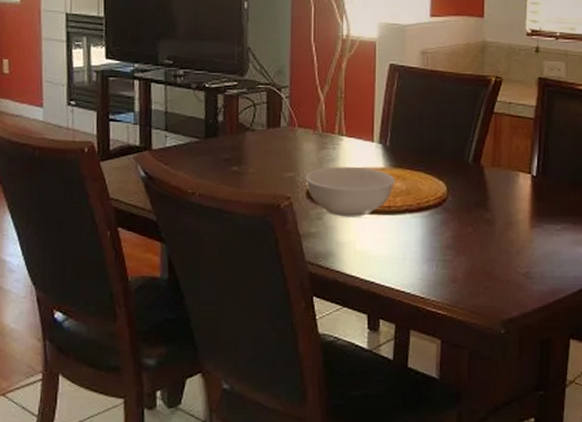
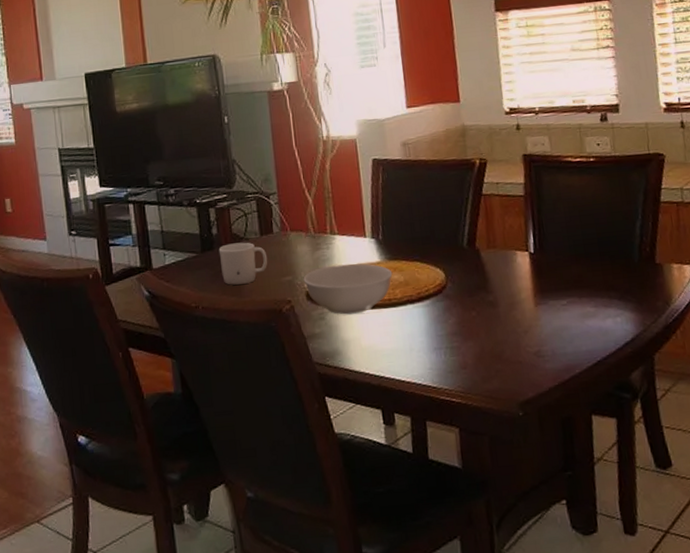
mug: none [222,133,272,175] -> present [218,242,268,285]

